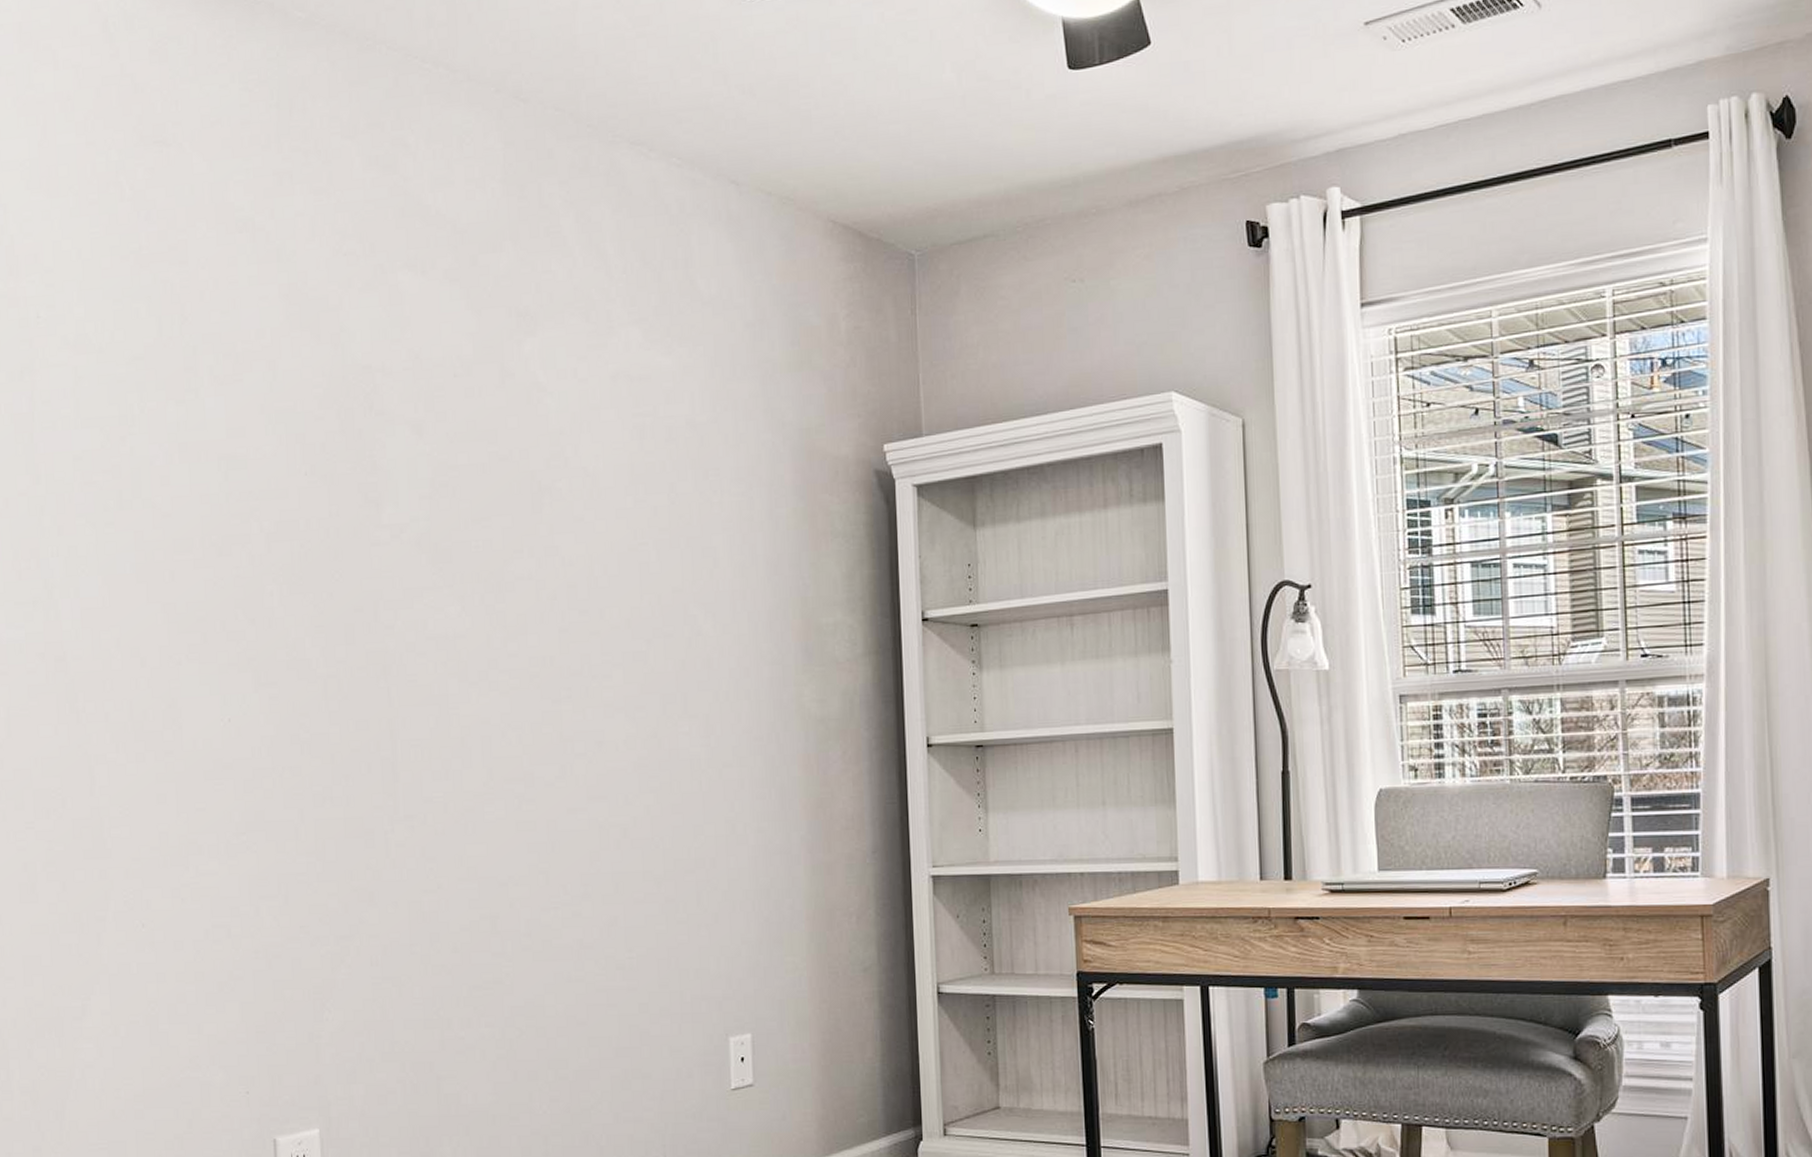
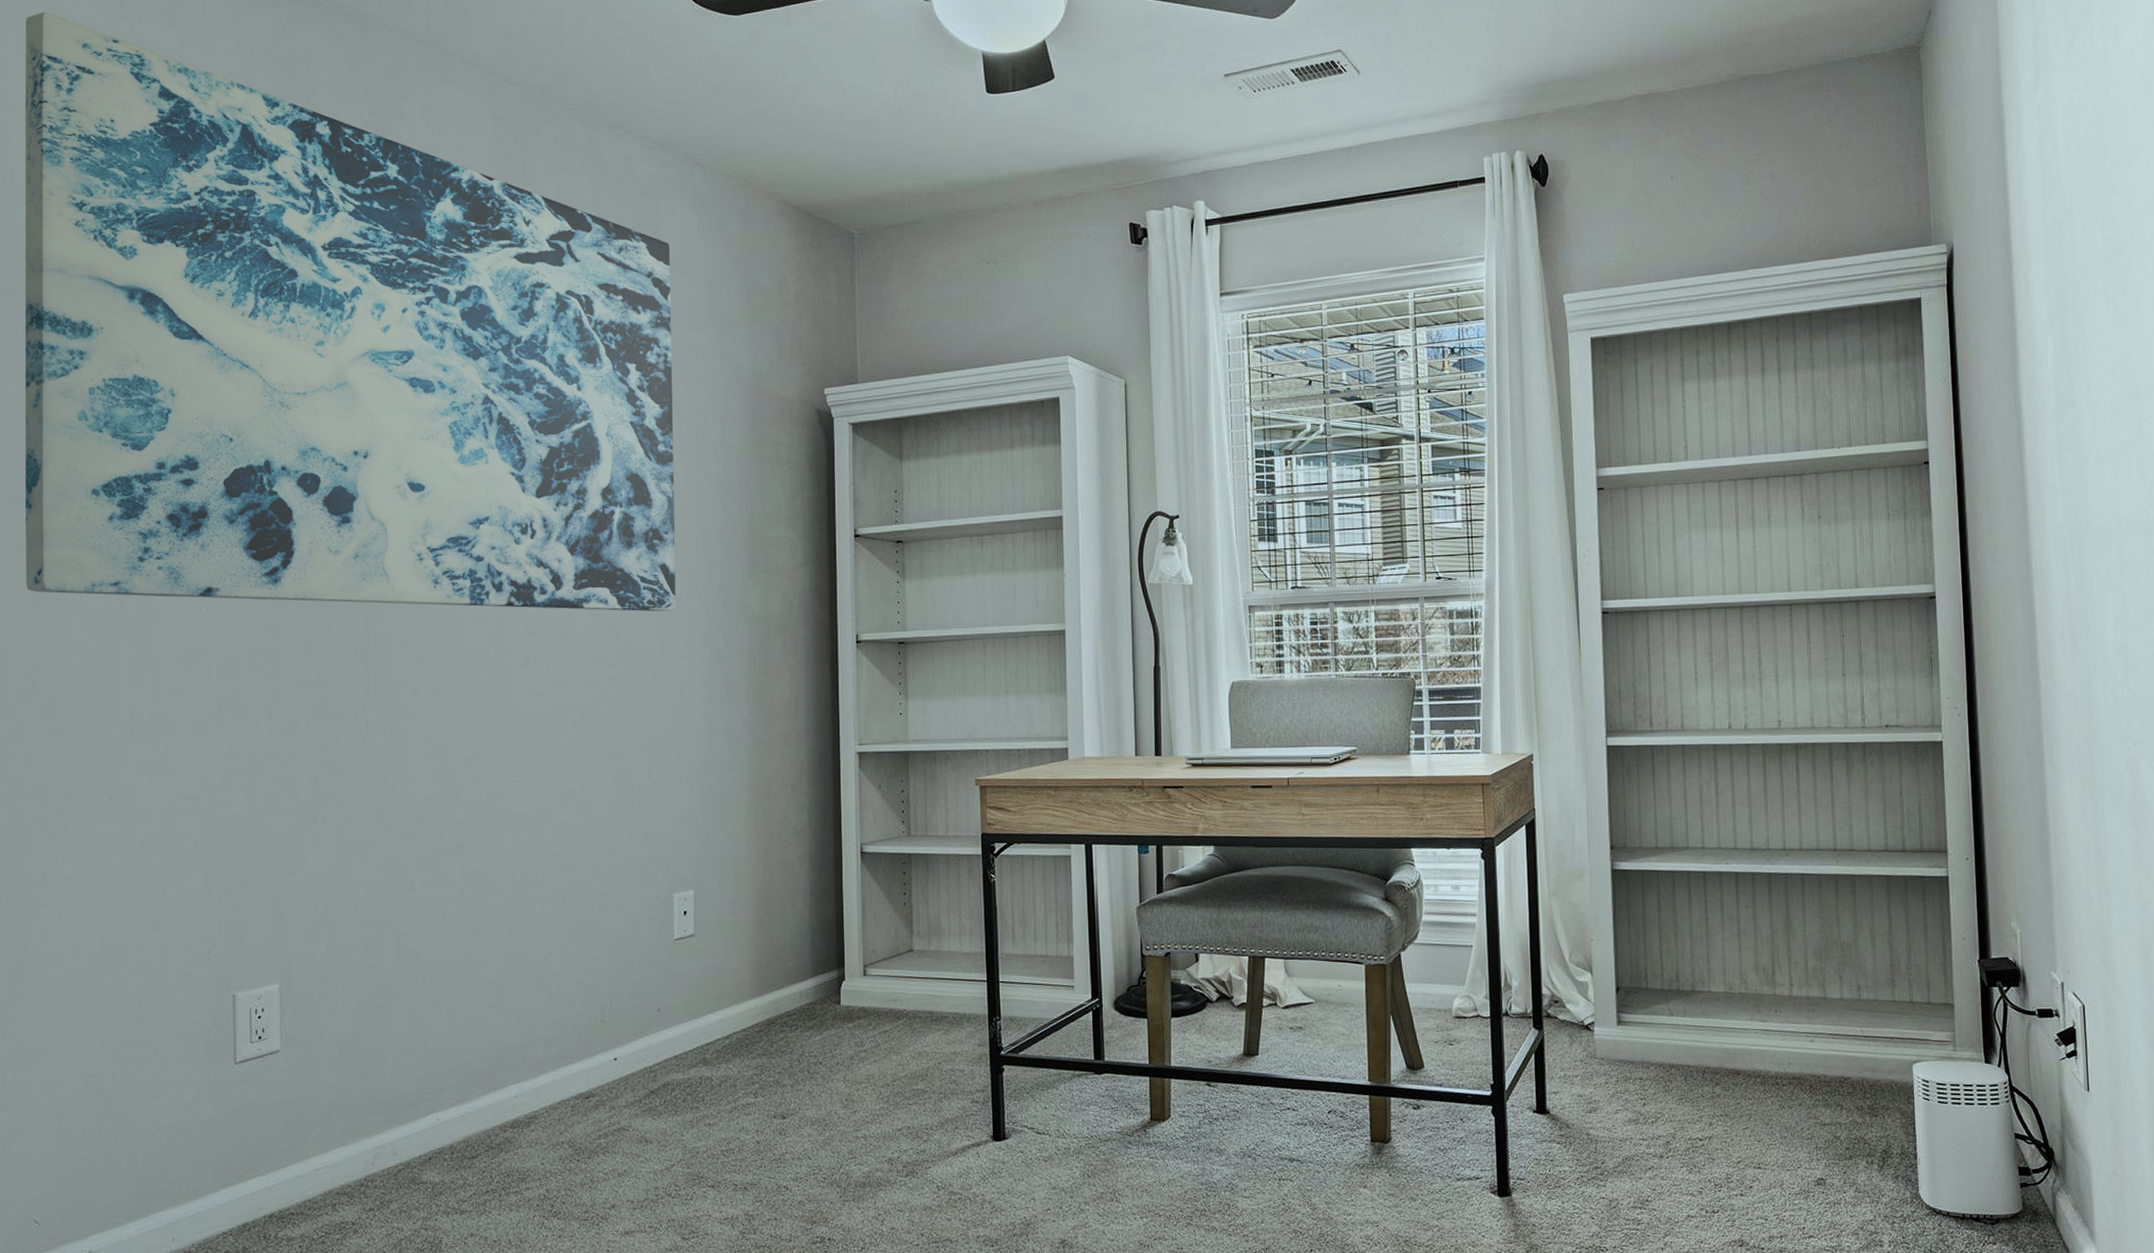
wall art: none [17,57,722,714] -> present [24,11,676,612]

